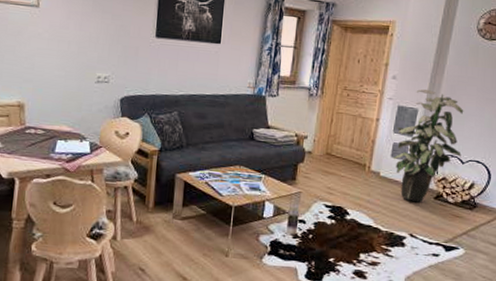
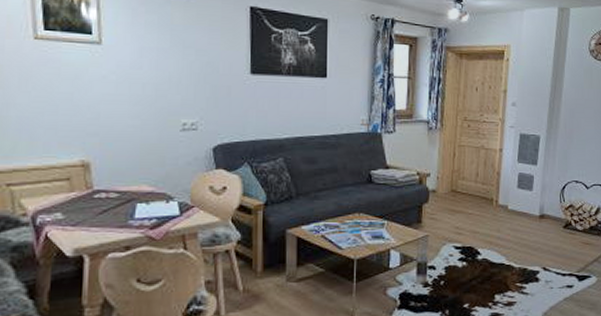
indoor plant: present [393,89,464,203] -> none [519,115,585,234]

